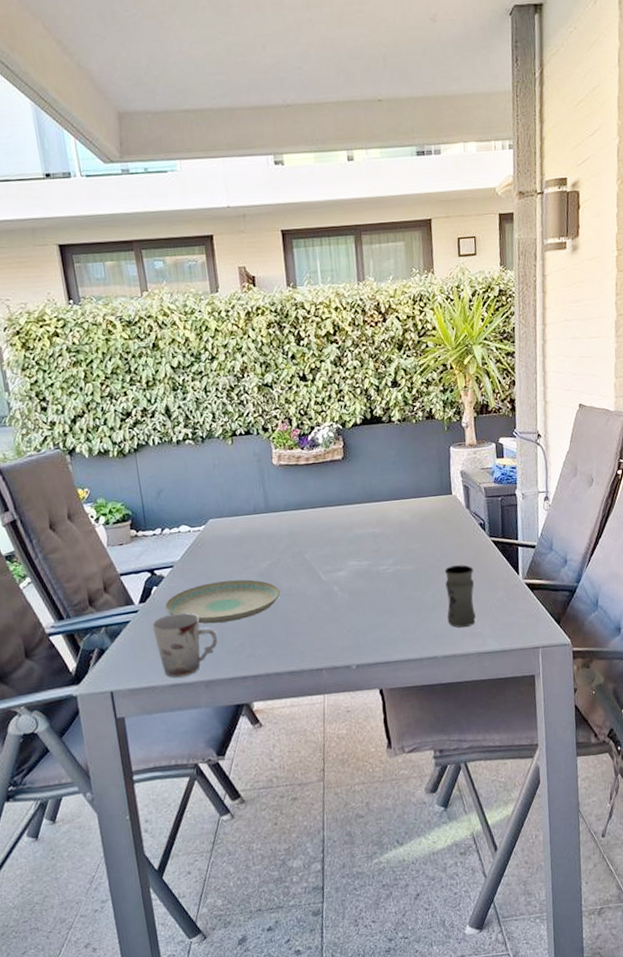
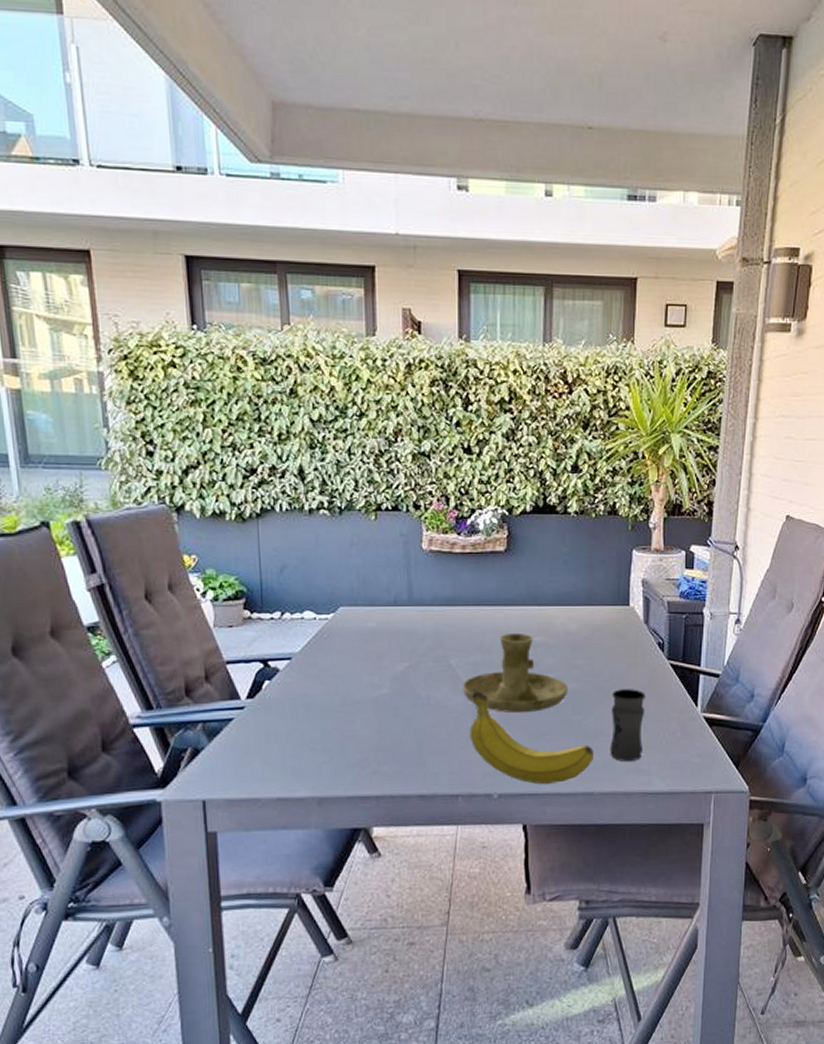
cup: present [152,612,218,678] -> none [260,714,338,791]
plate: present [165,579,281,624] -> none [278,681,417,731]
candle holder: none [316,526,407,595] -> present [462,632,569,712]
fruit: none [326,579,434,654] -> present [469,691,594,784]

